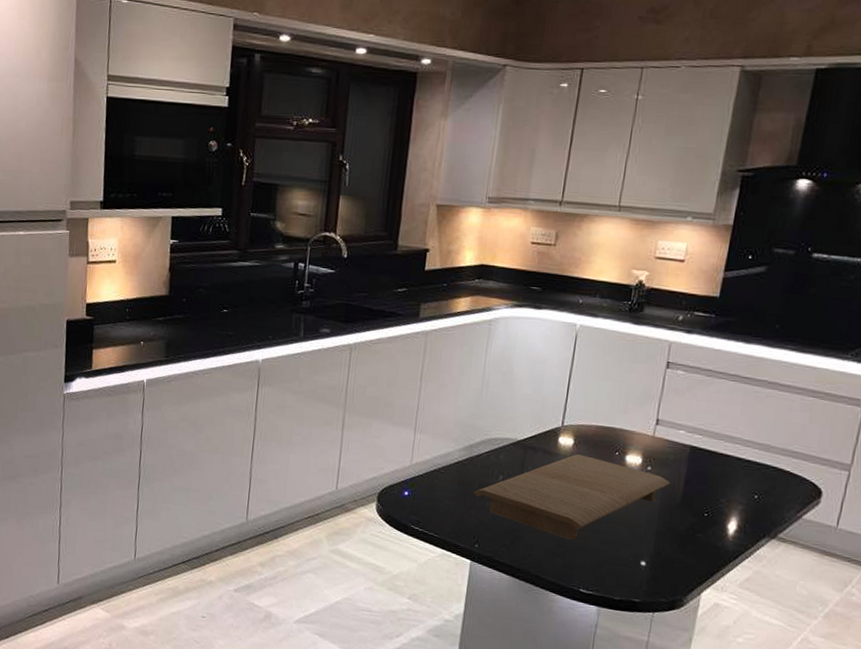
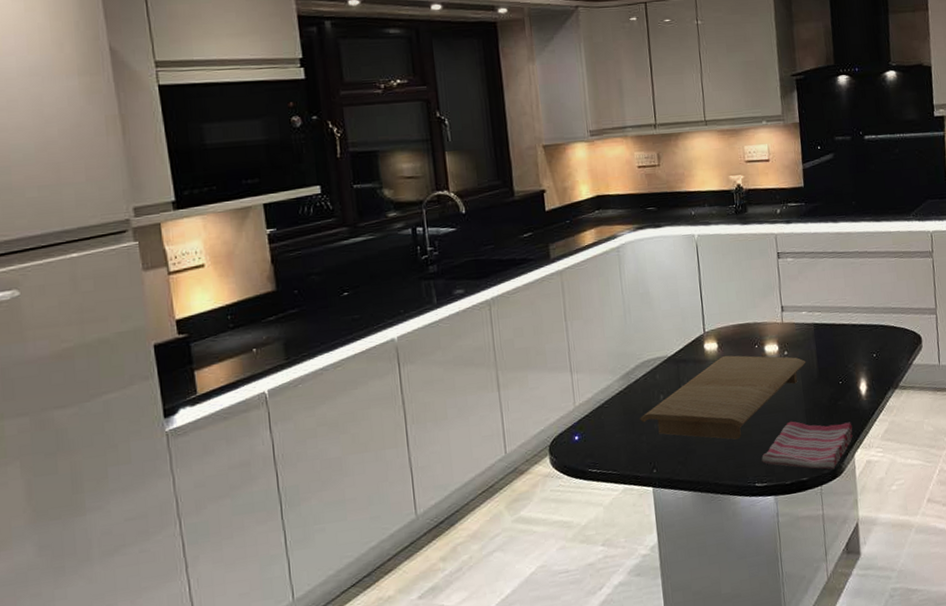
dish towel: none [593,538,708,601] -> present [761,421,853,470]

